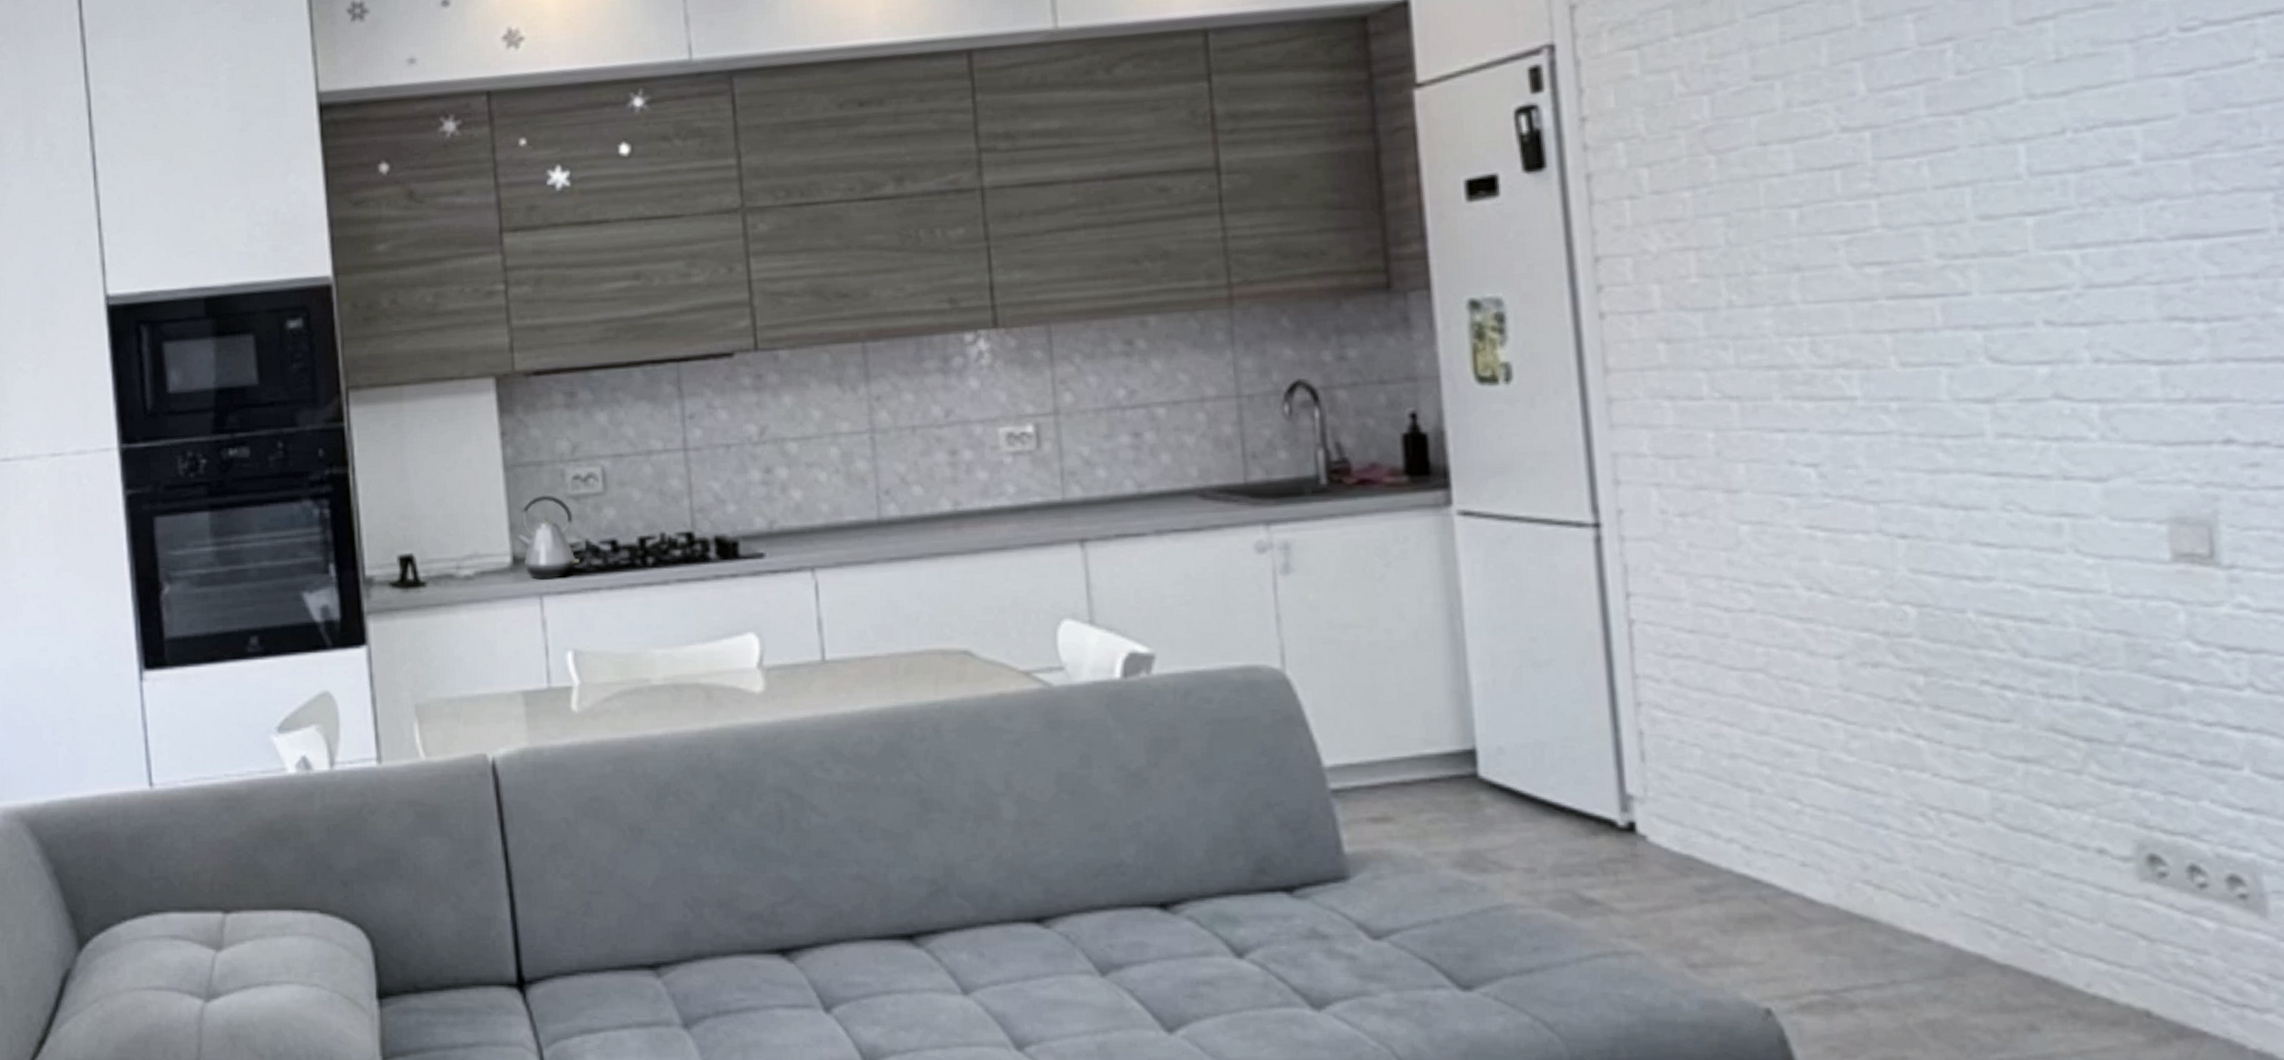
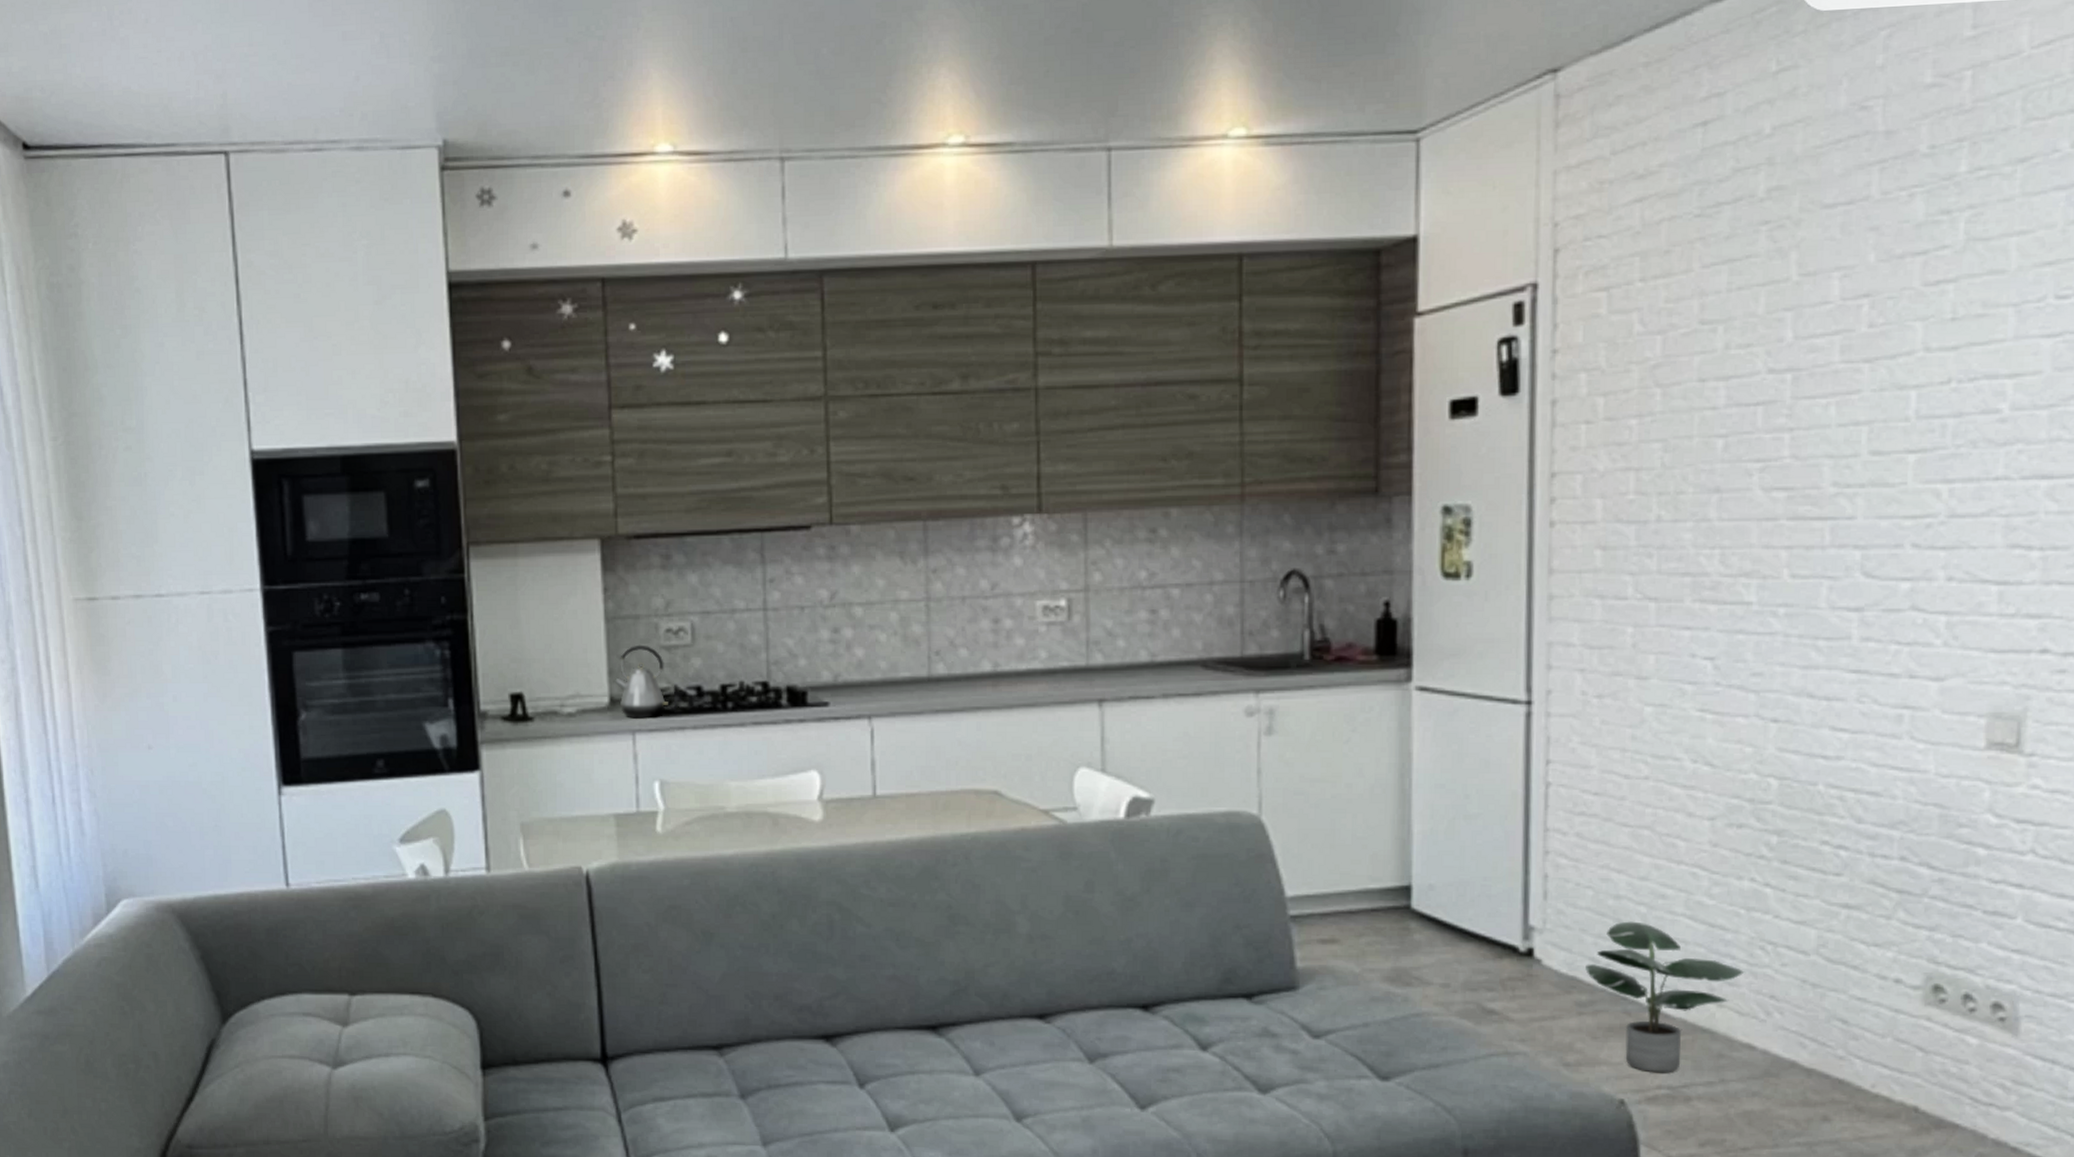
potted plant: none [1702,785,1905,974] -> present [1585,921,1745,1073]

